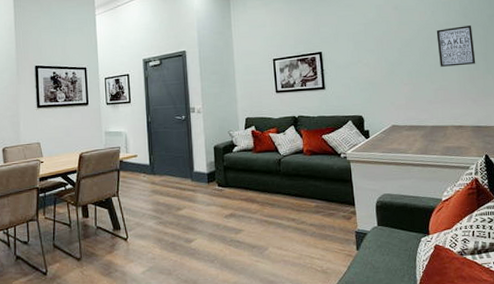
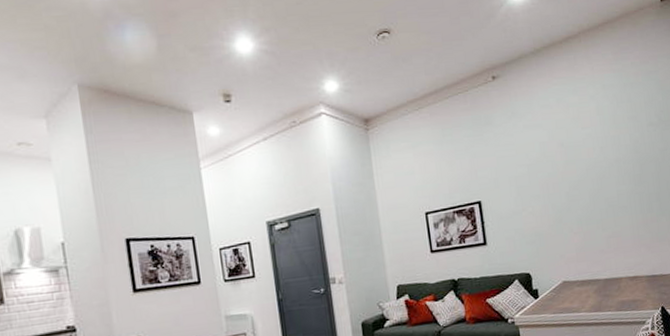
wall art: present [436,24,476,67] -> none [606,161,649,211]

